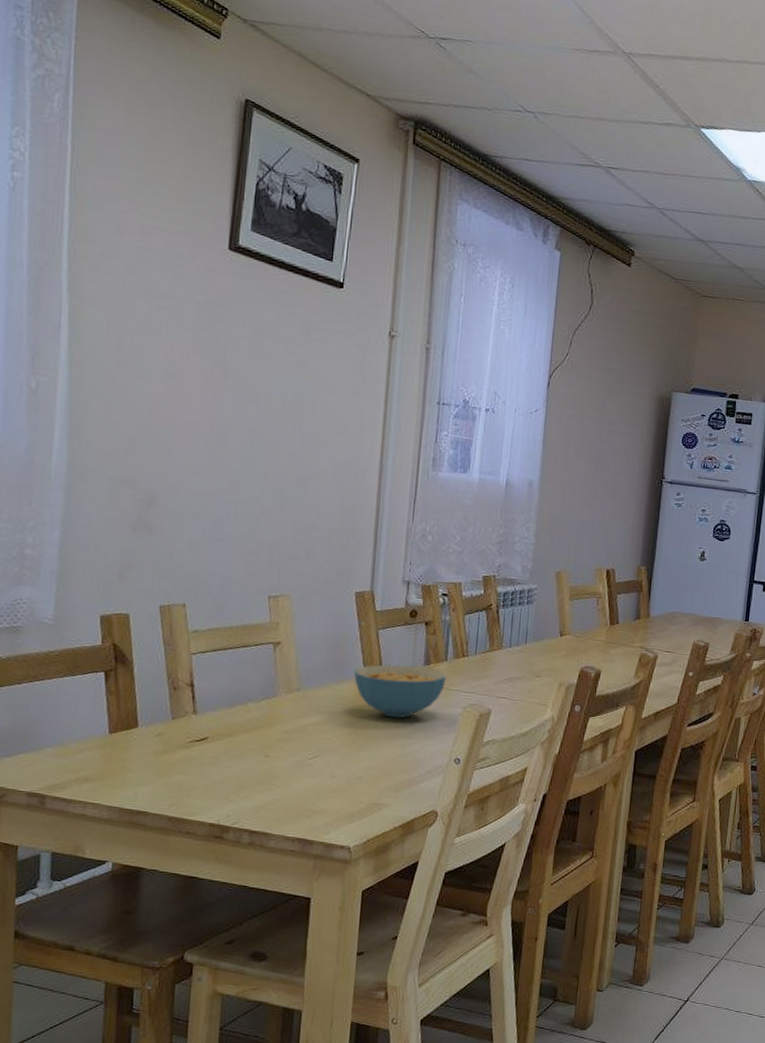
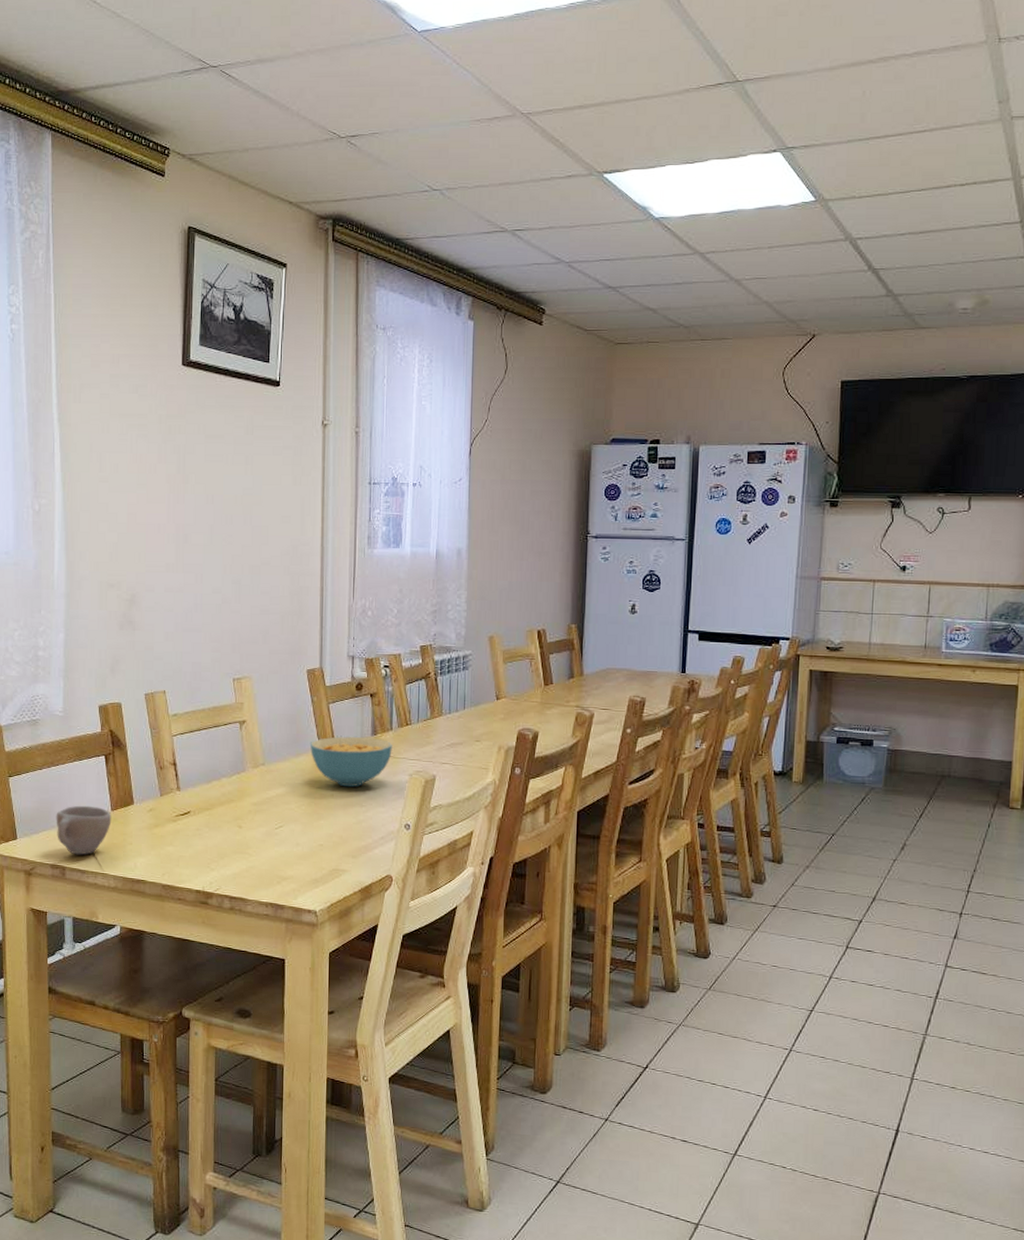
cup: none [36,726,109,783] -> present [56,805,112,855]

